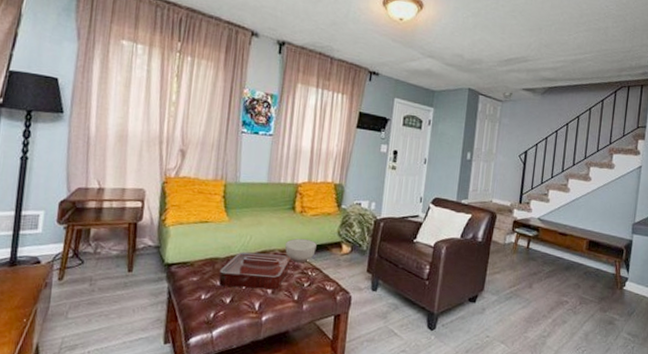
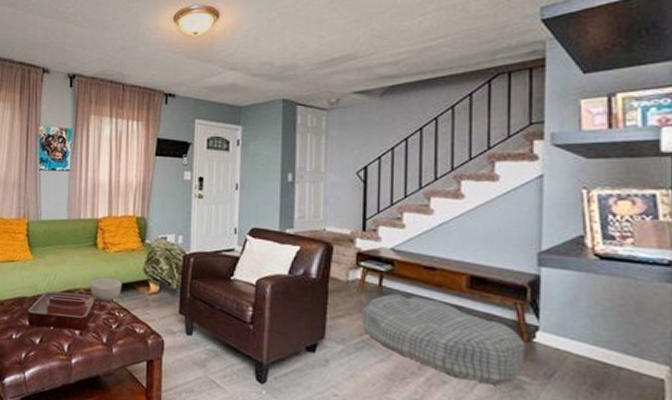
dog bed: none [512,254,619,322] -> present [361,294,526,385]

